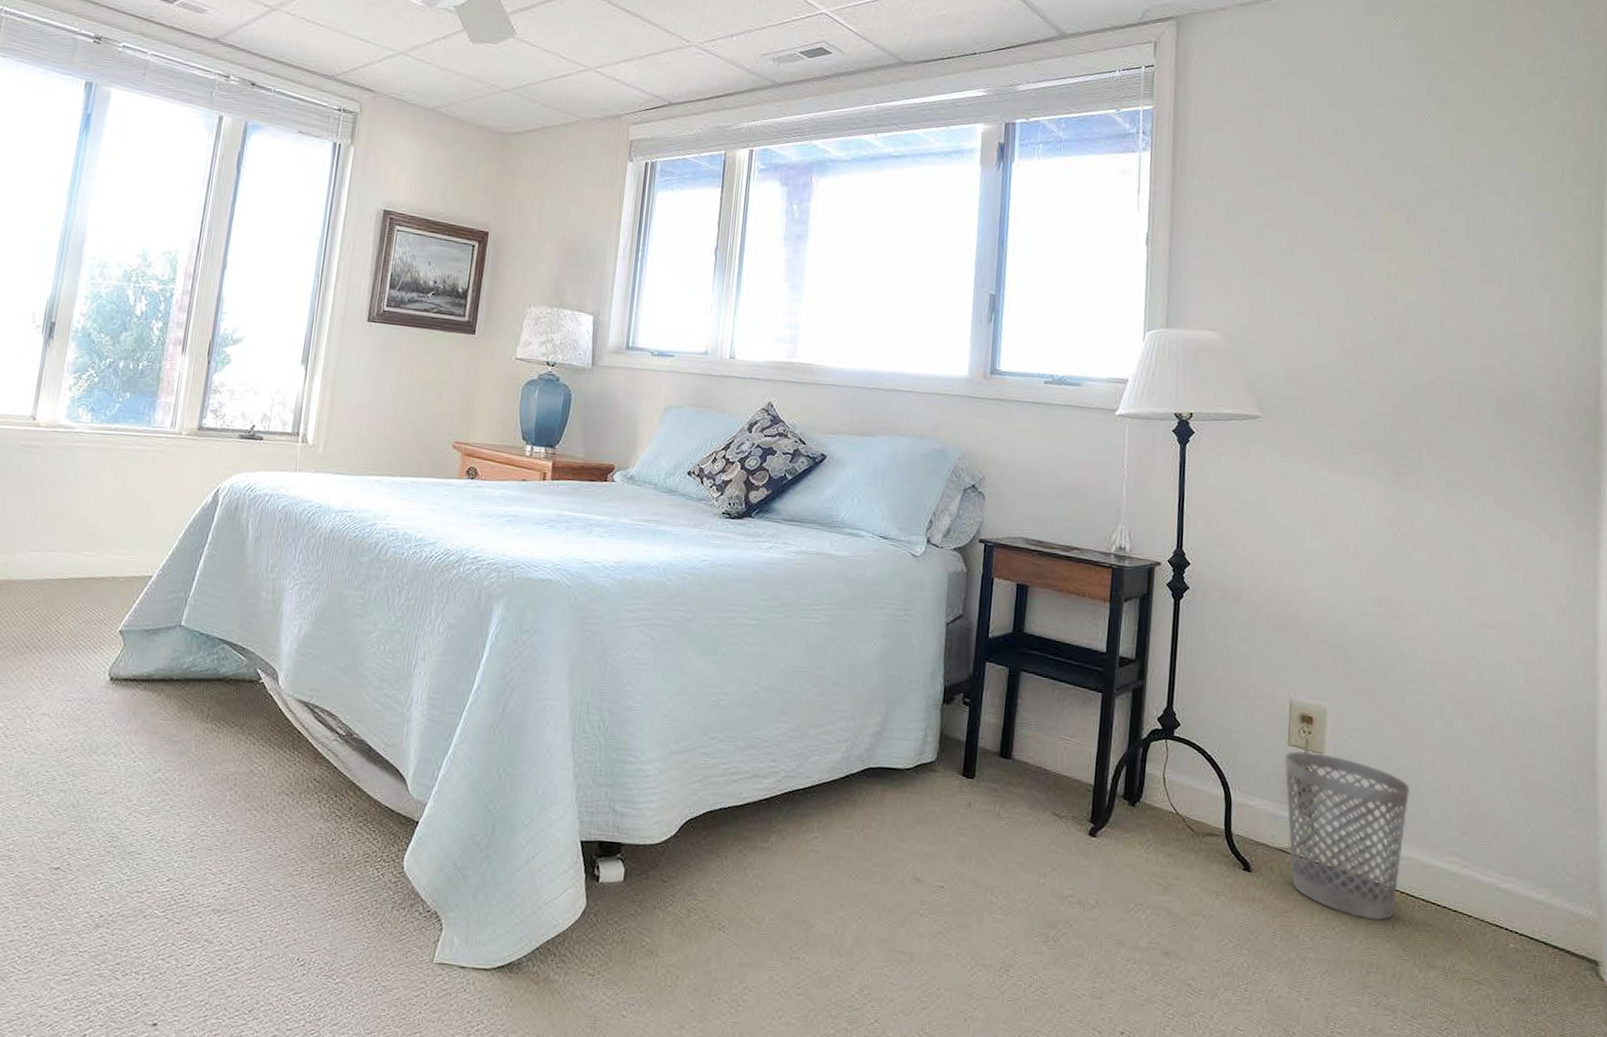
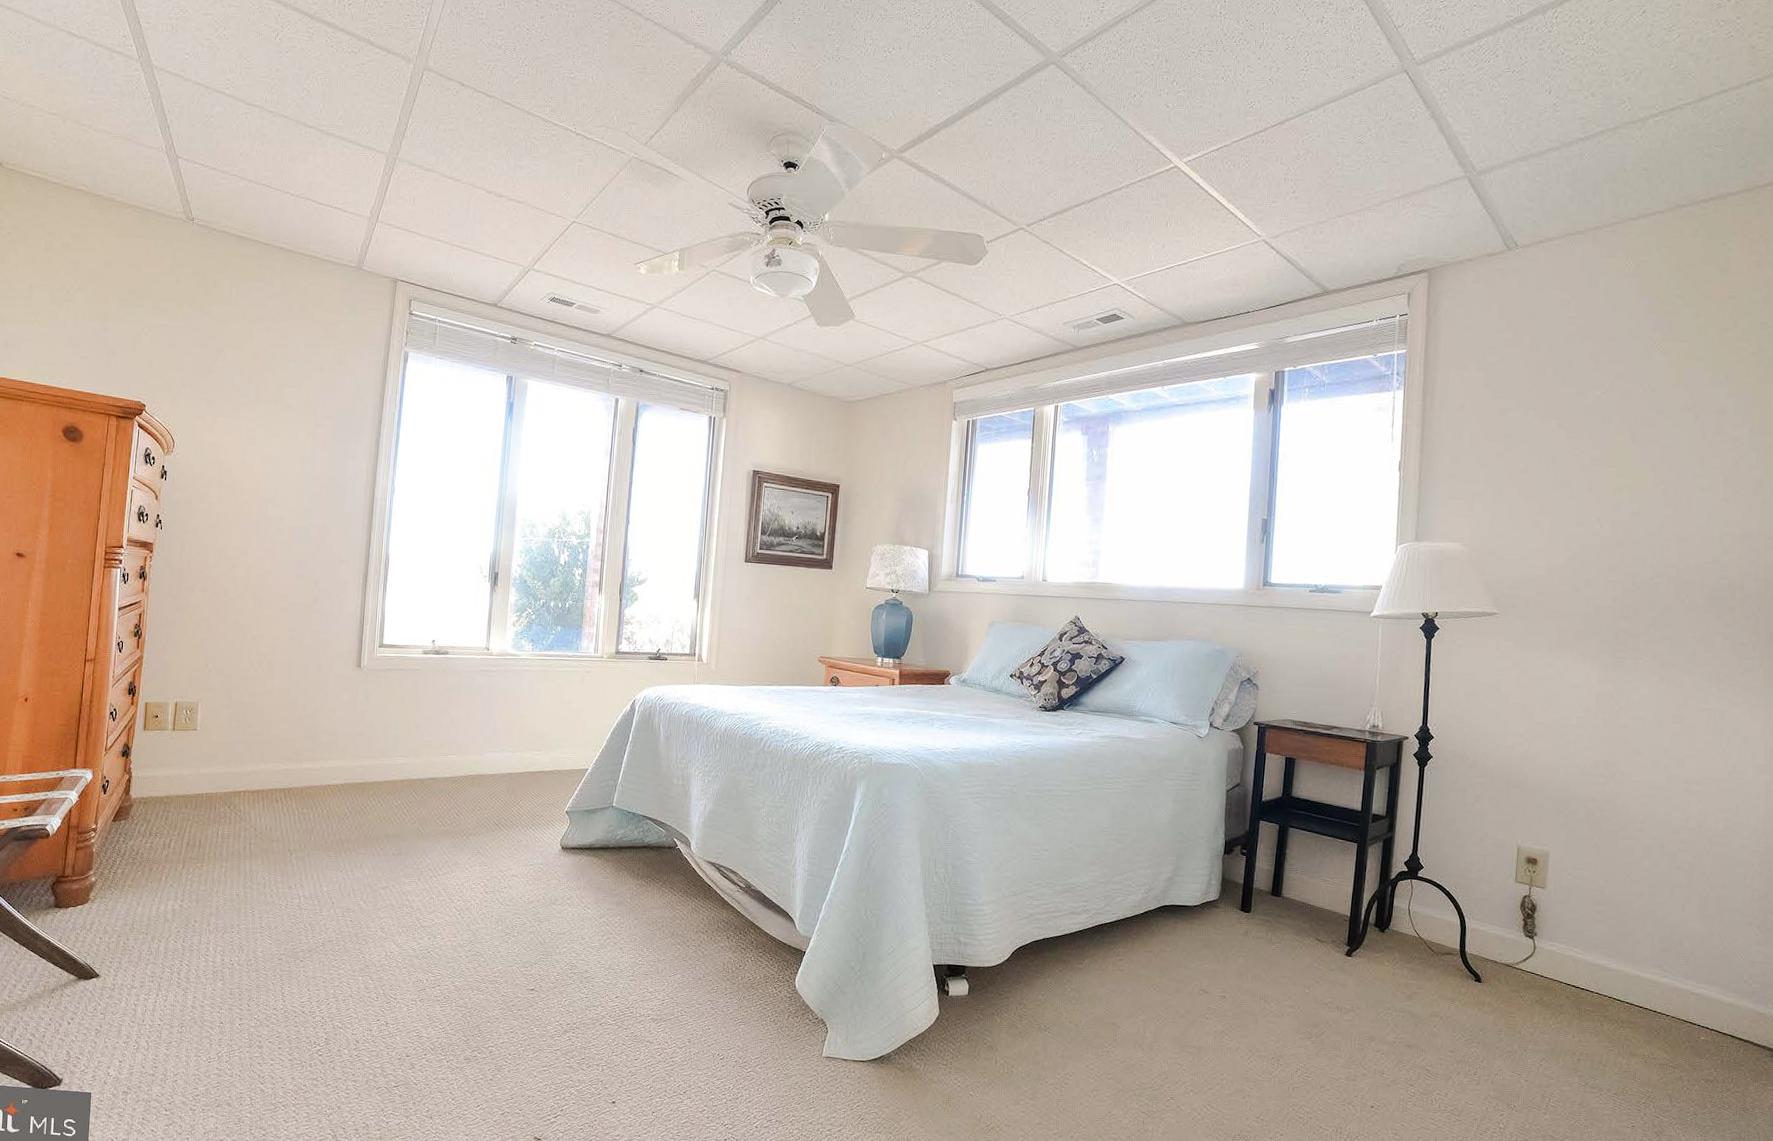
wastebasket: present [1284,751,1410,921] -> none [1511,887,1620,1020]

